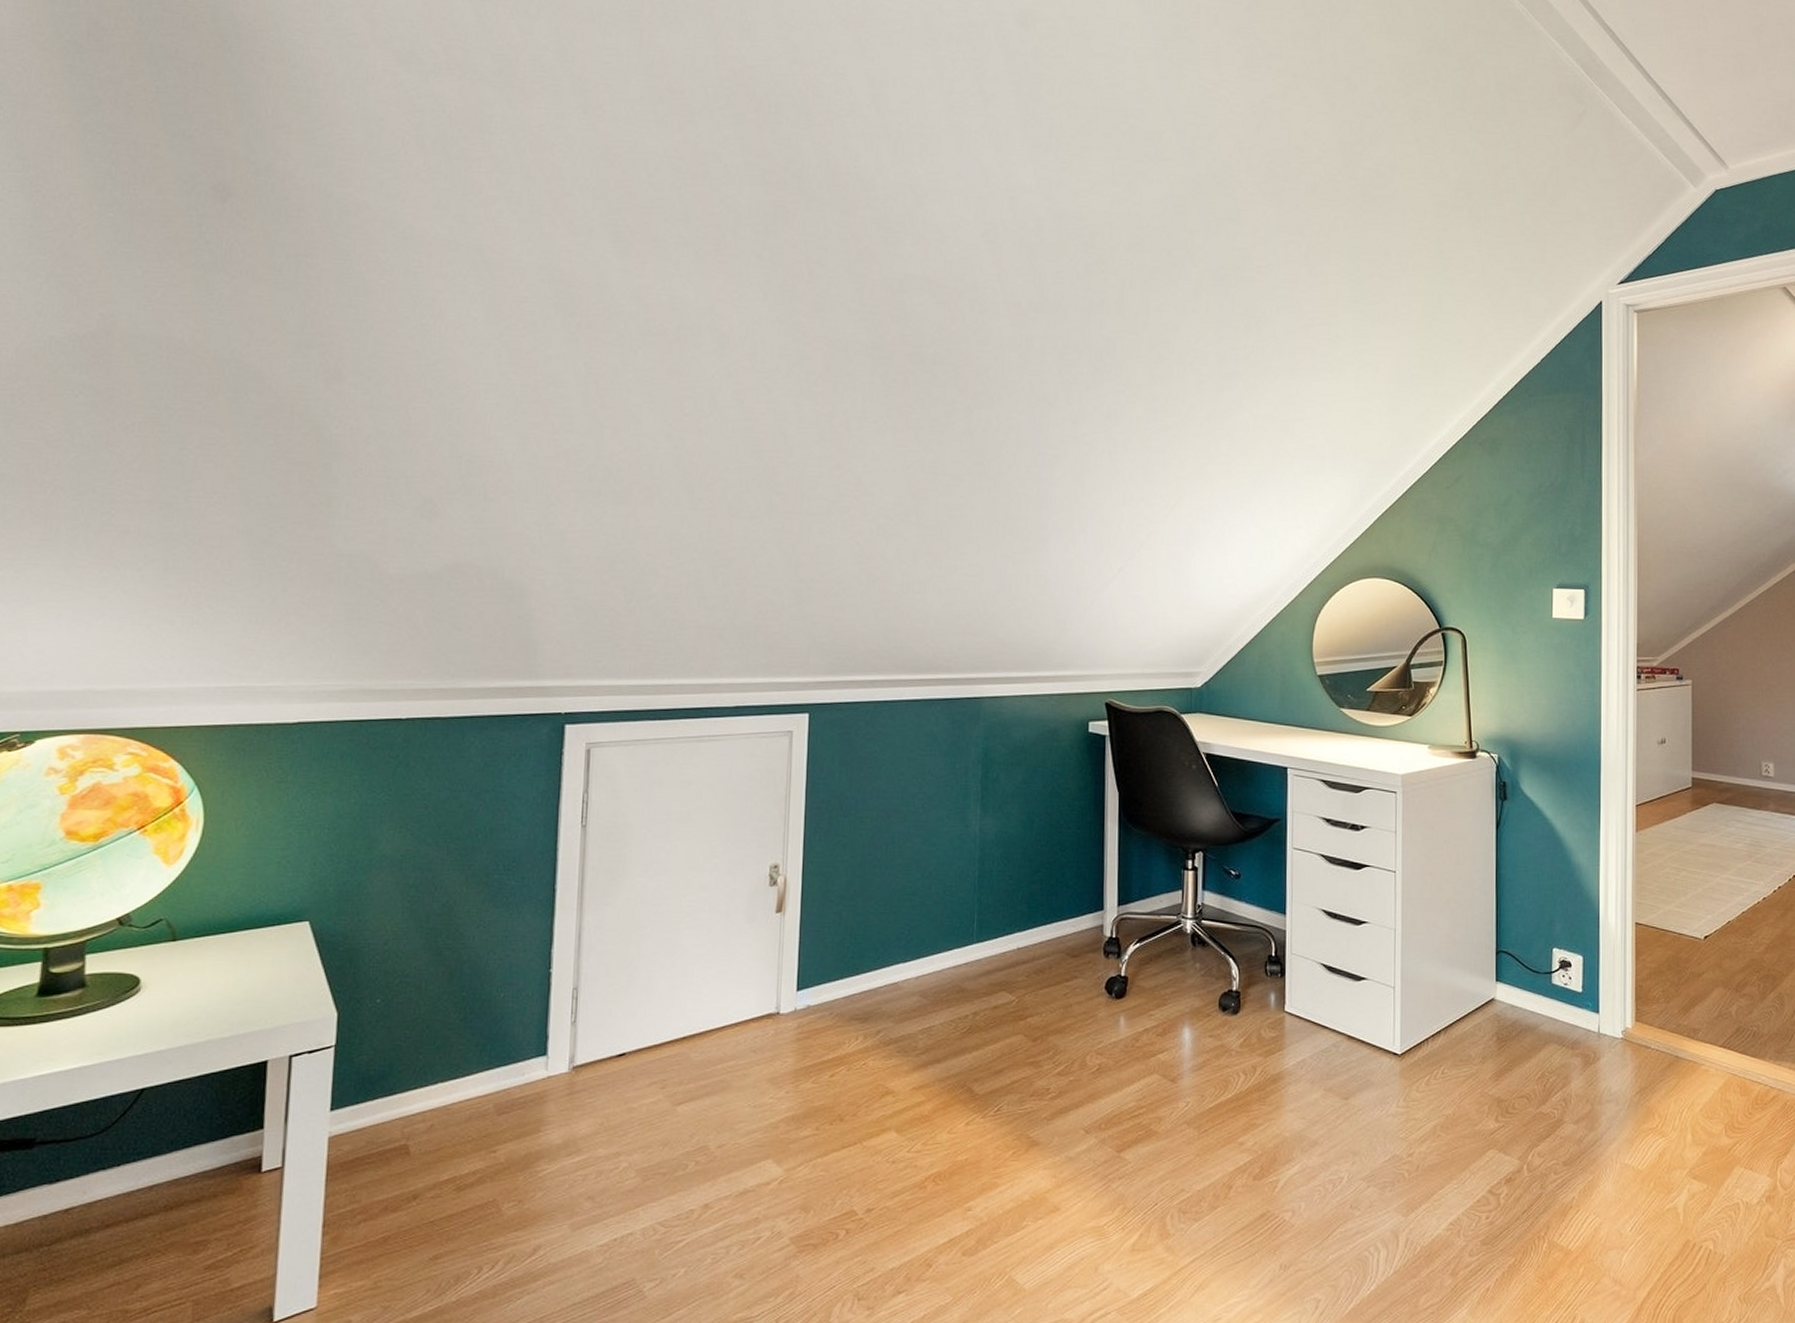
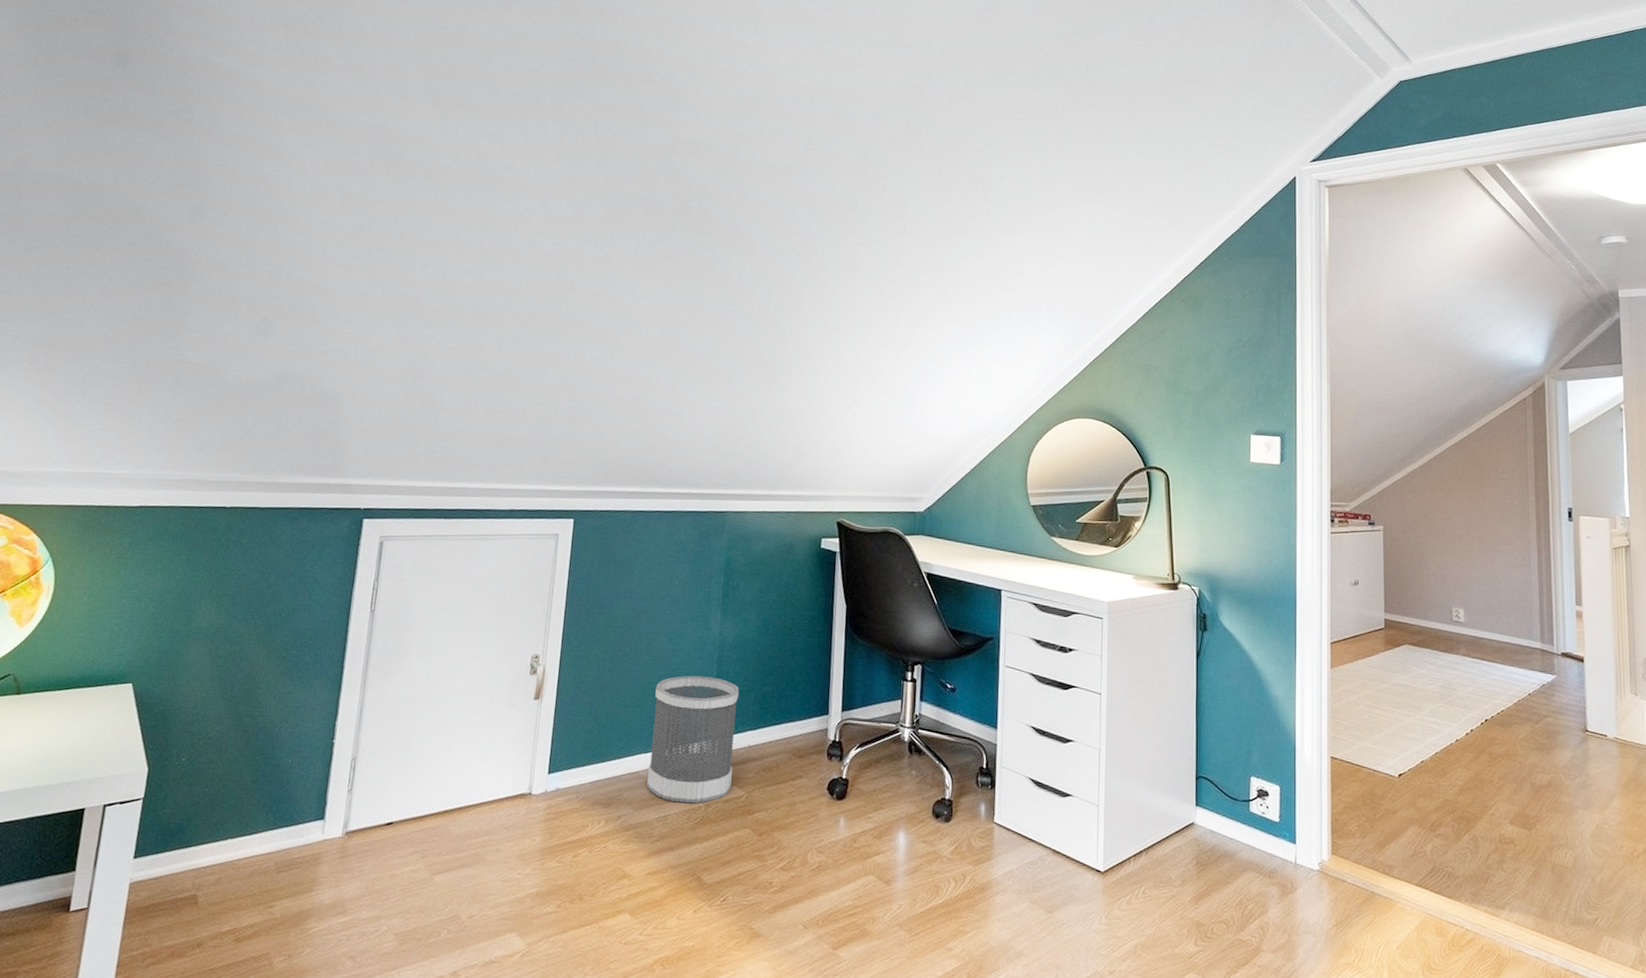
wastebasket: none [908,877,1005,1013] -> present [647,675,740,804]

